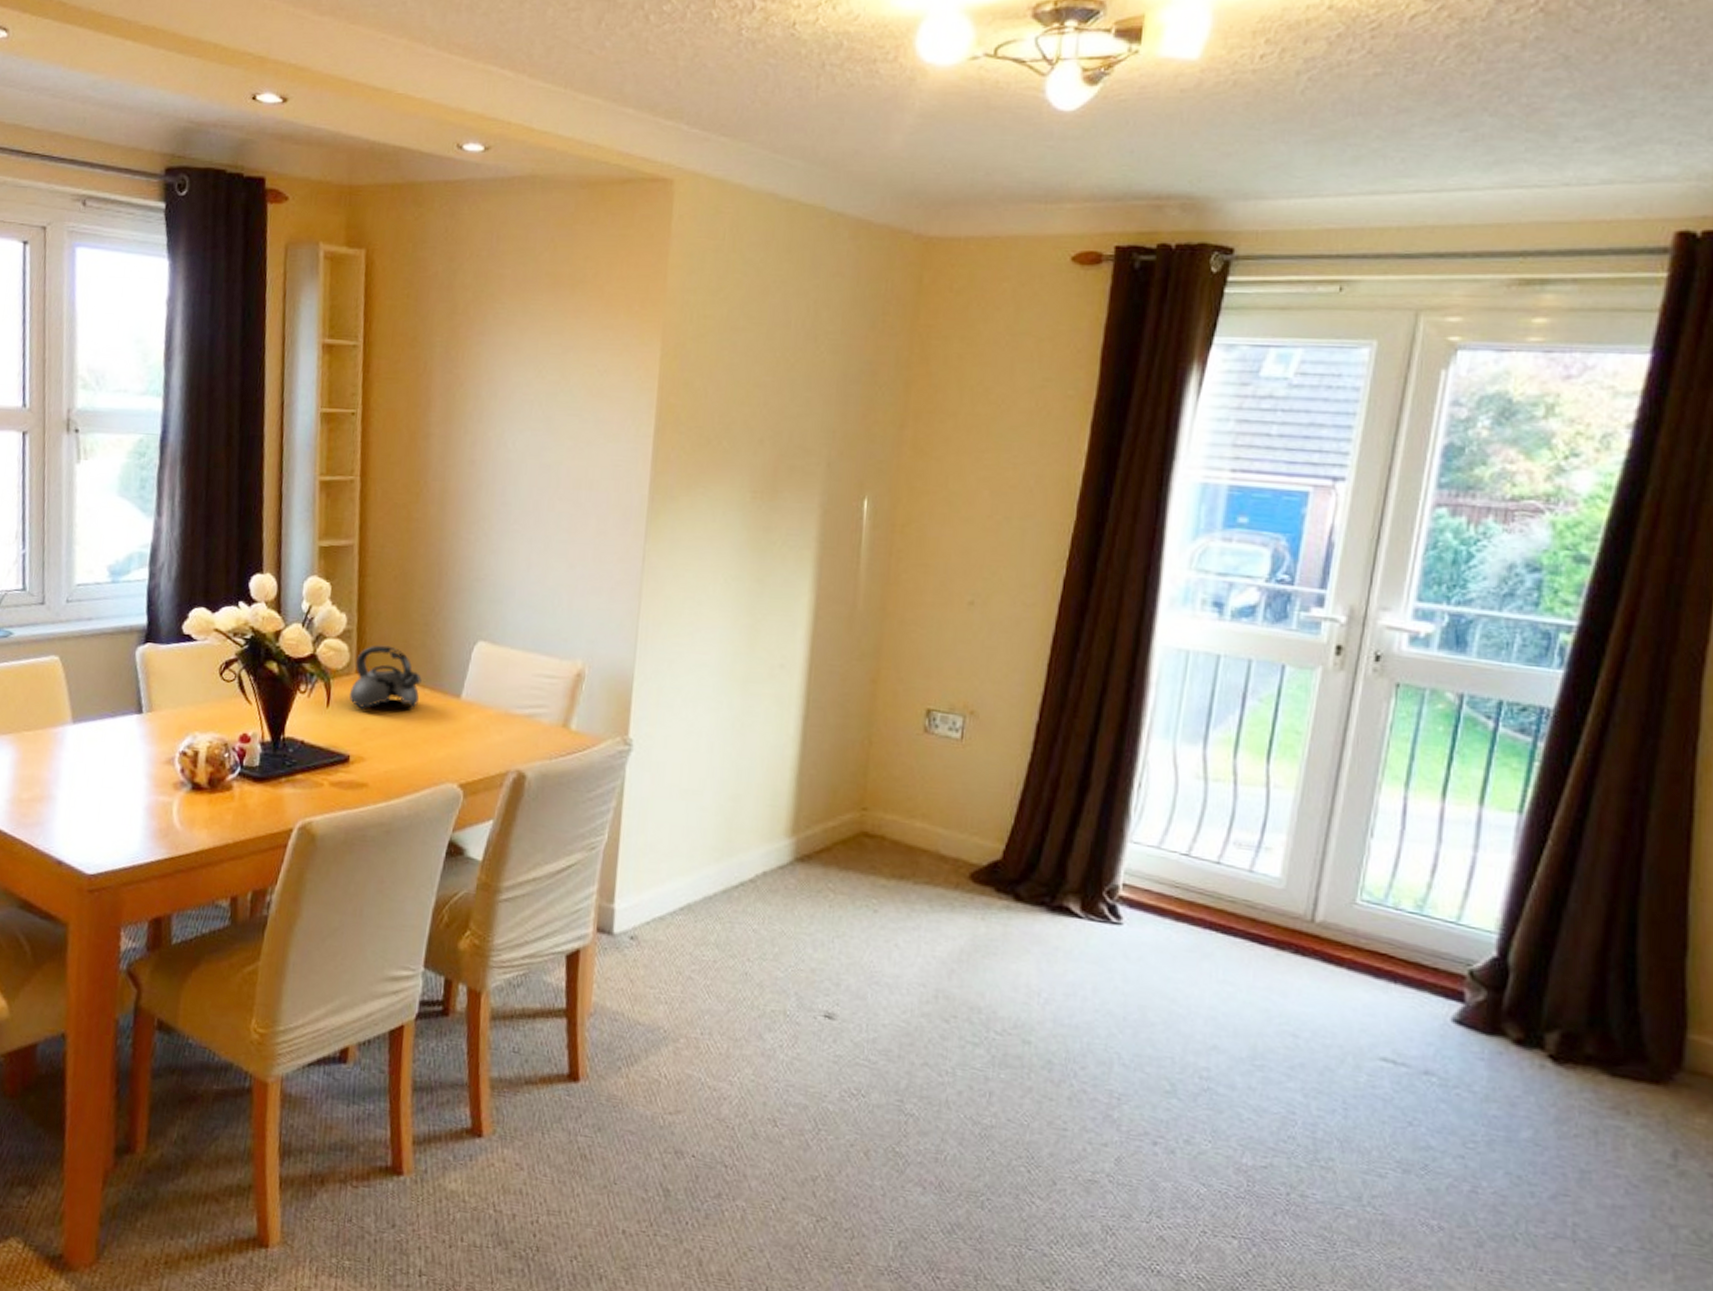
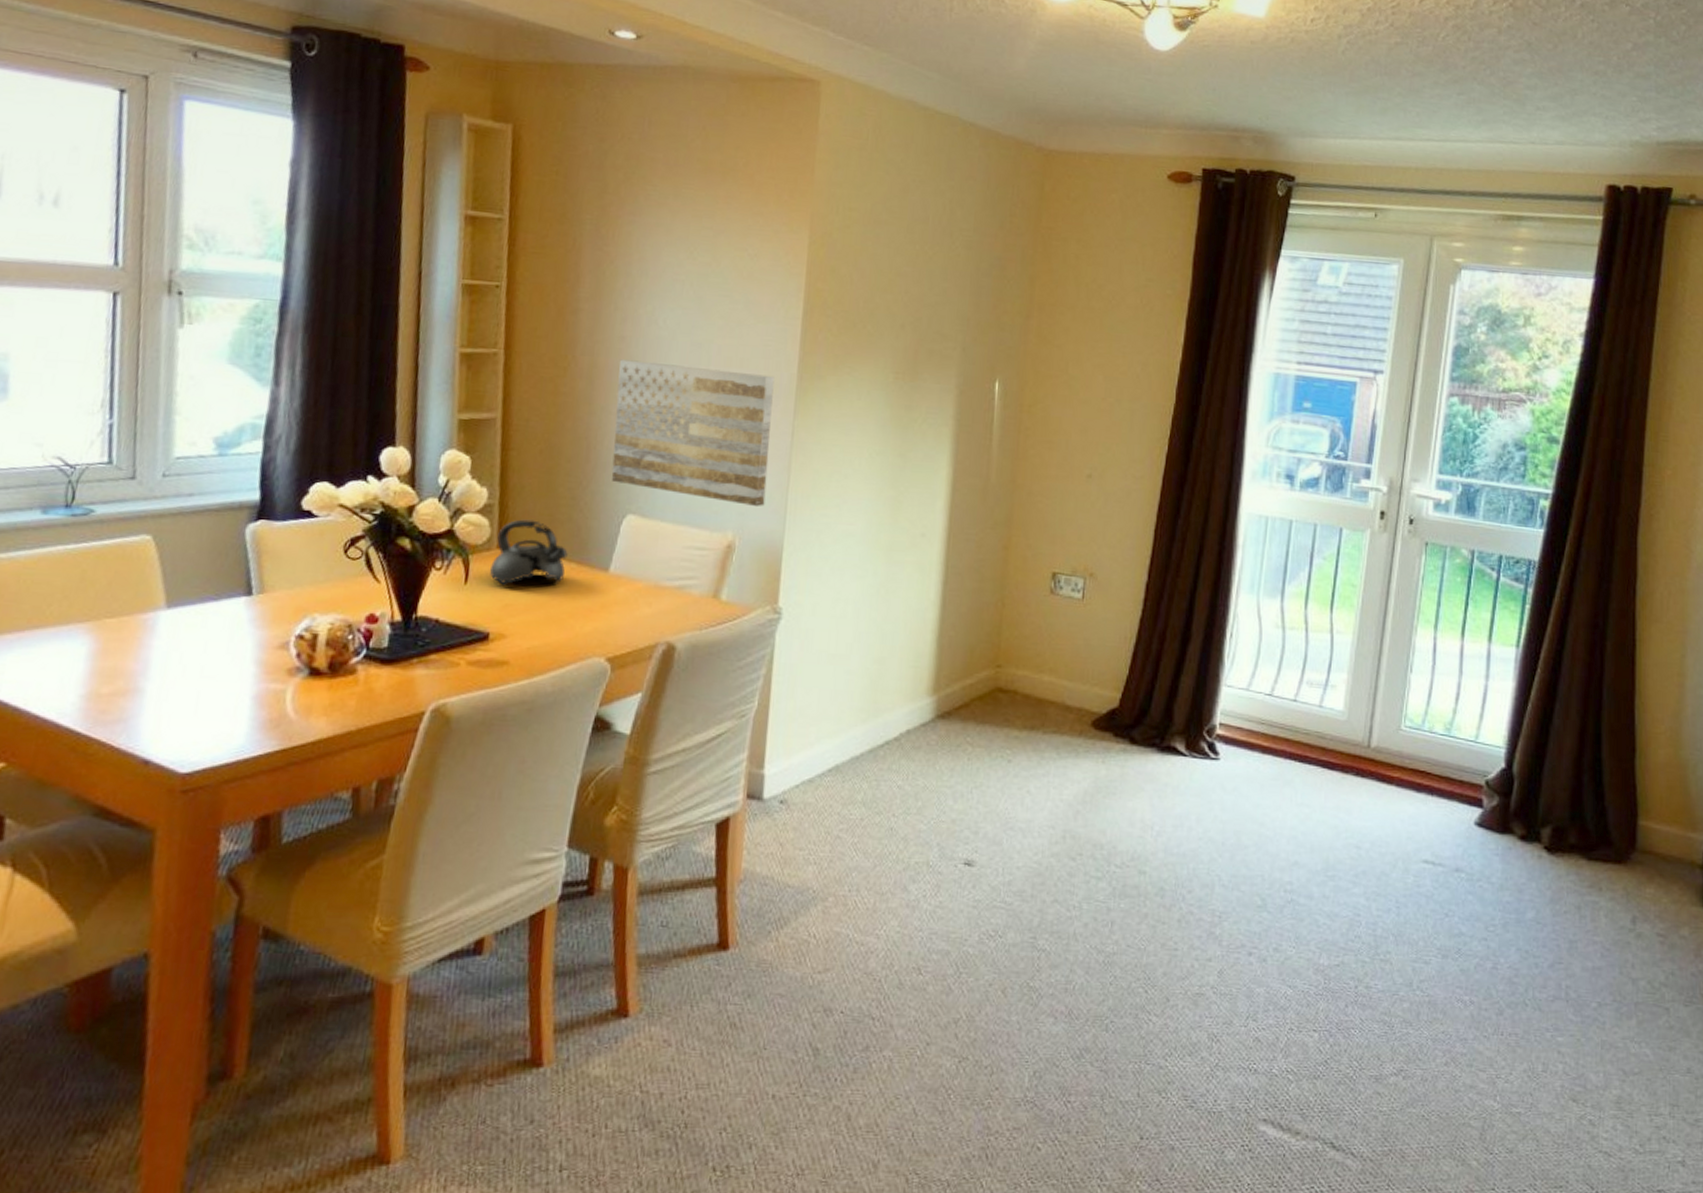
wall art: none [462,484,625,635] -> present [611,359,775,507]

